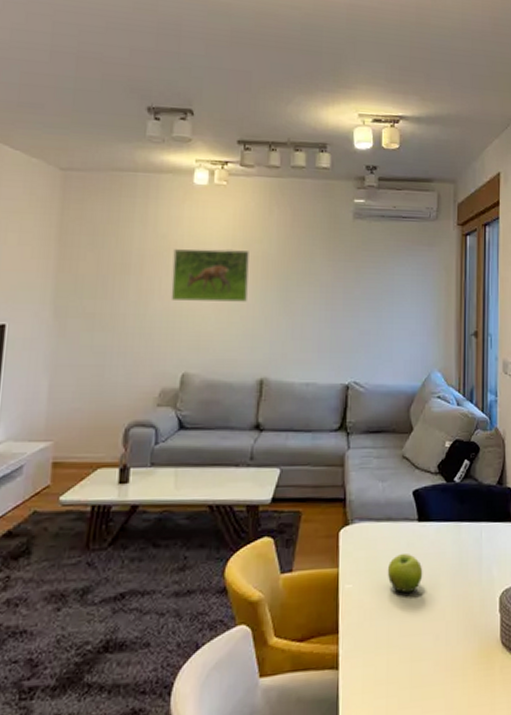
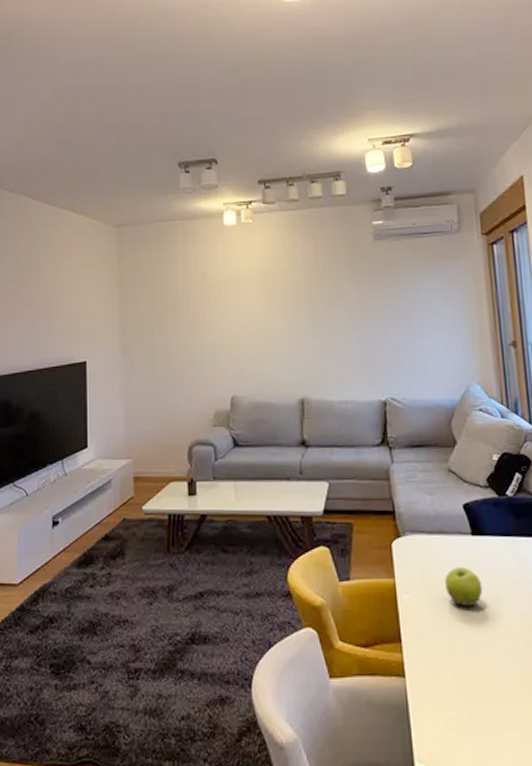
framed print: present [170,248,249,302] -> none [213,280,283,331]

